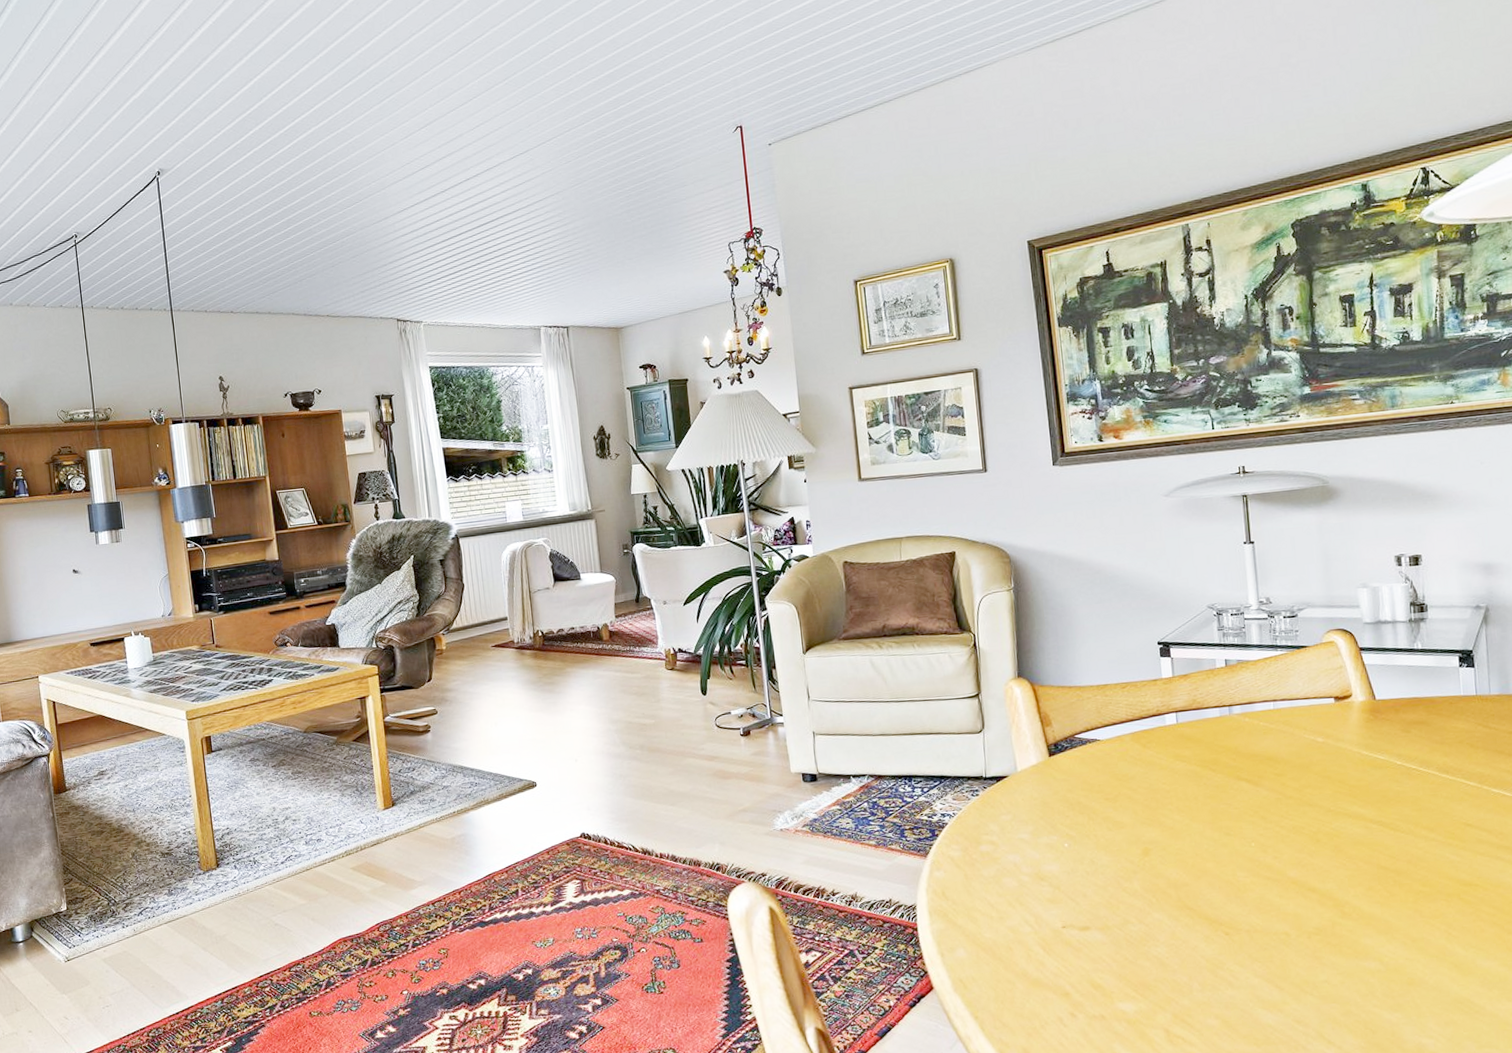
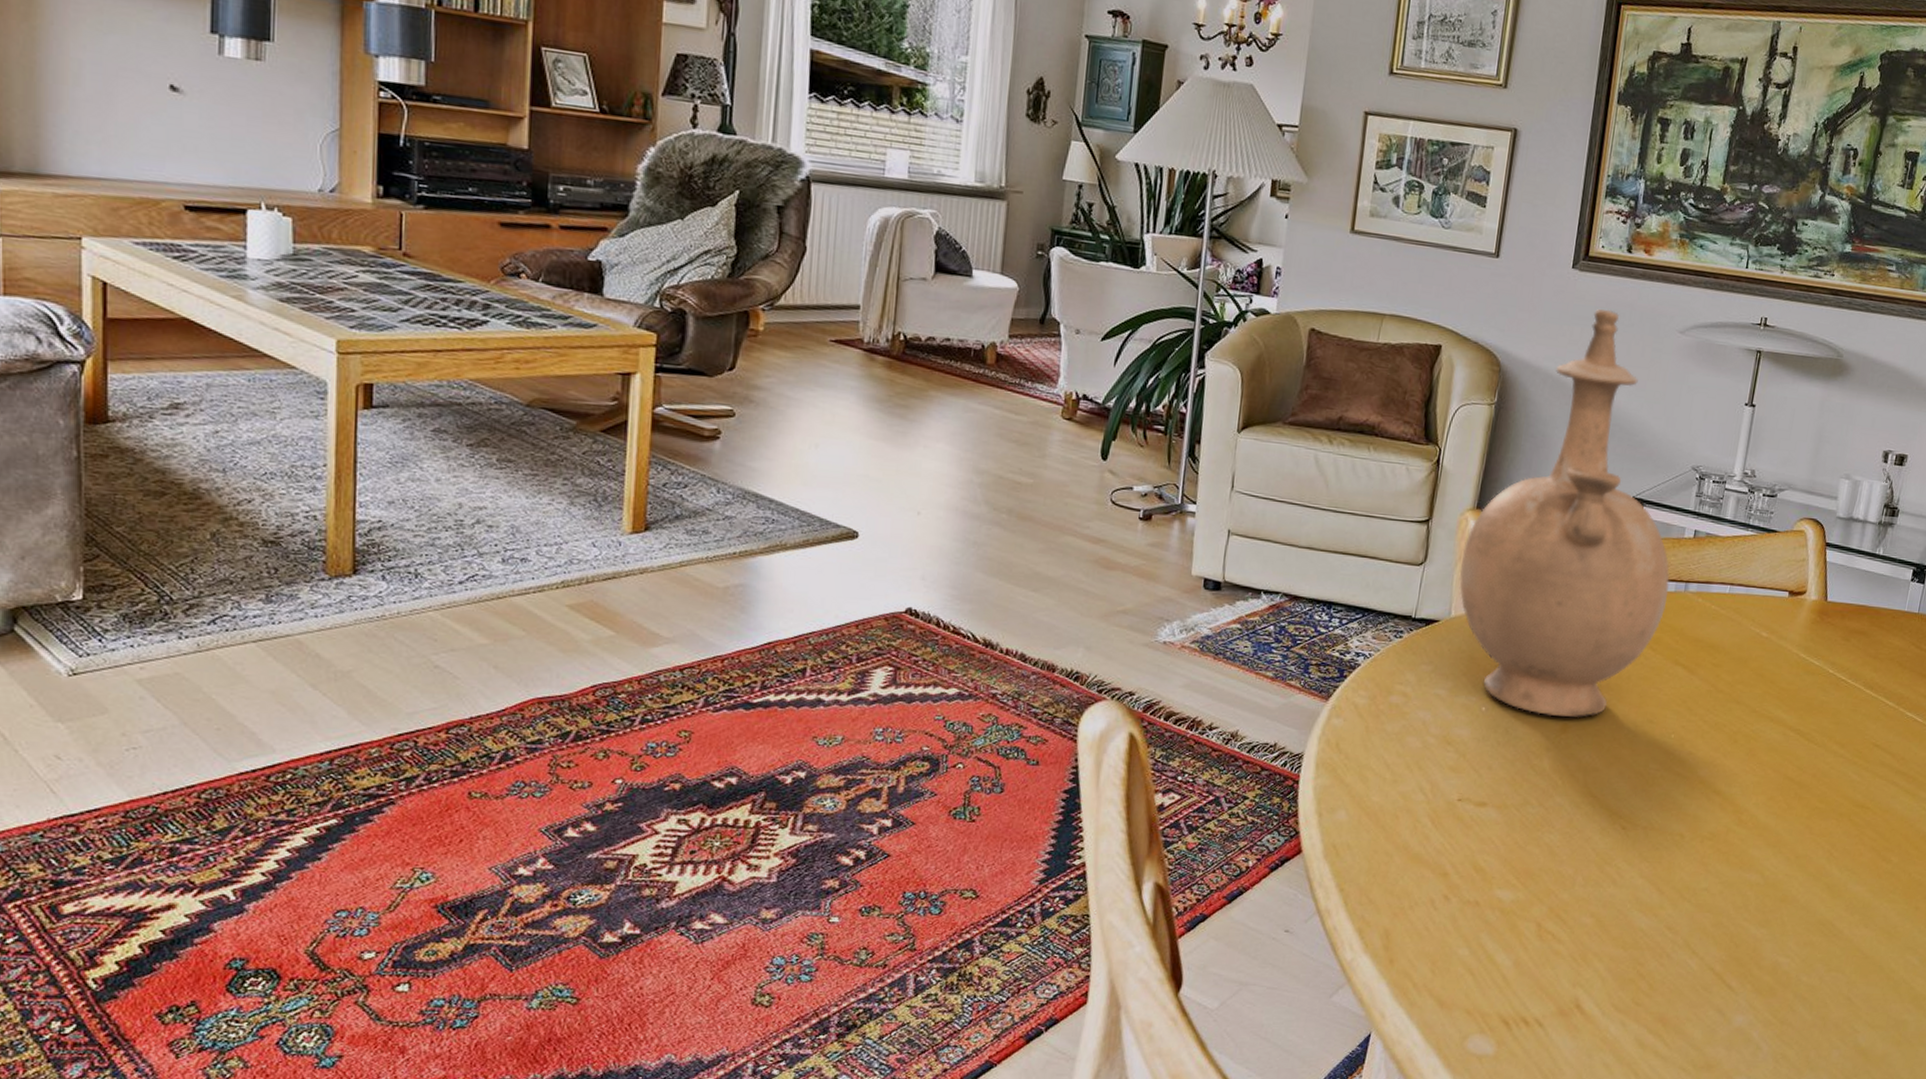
vase: none [1014,491,1215,843] -> present [1459,309,1670,717]

